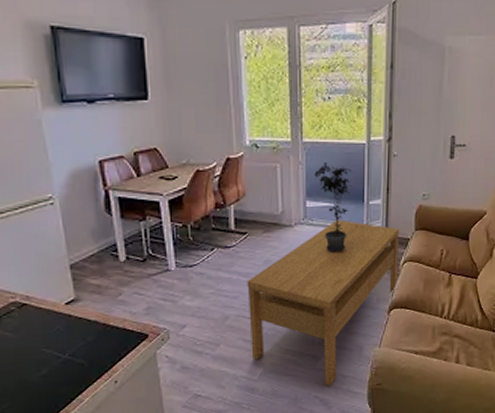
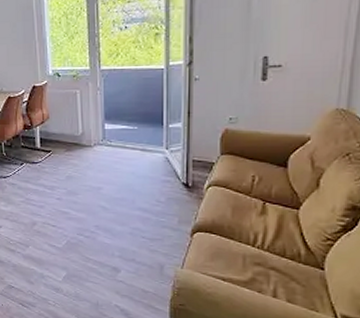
coffee table: present [247,219,400,387] -> none [51,141,203,299]
potted plant: present [315,163,352,252] -> none [112,88,150,172]

